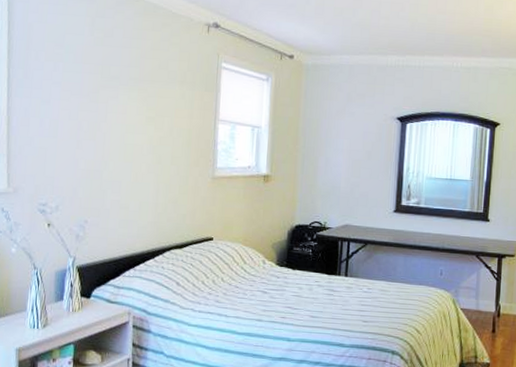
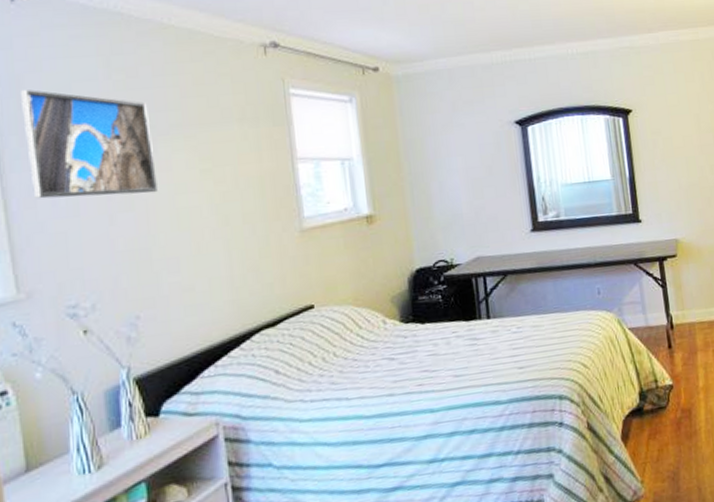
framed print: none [28,35,116,129] -> present [21,90,158,199]

